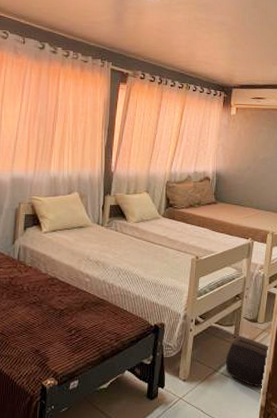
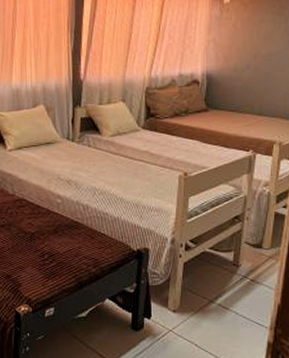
backpack: present [225,336,270,386] -> none [223,263,279,321]

